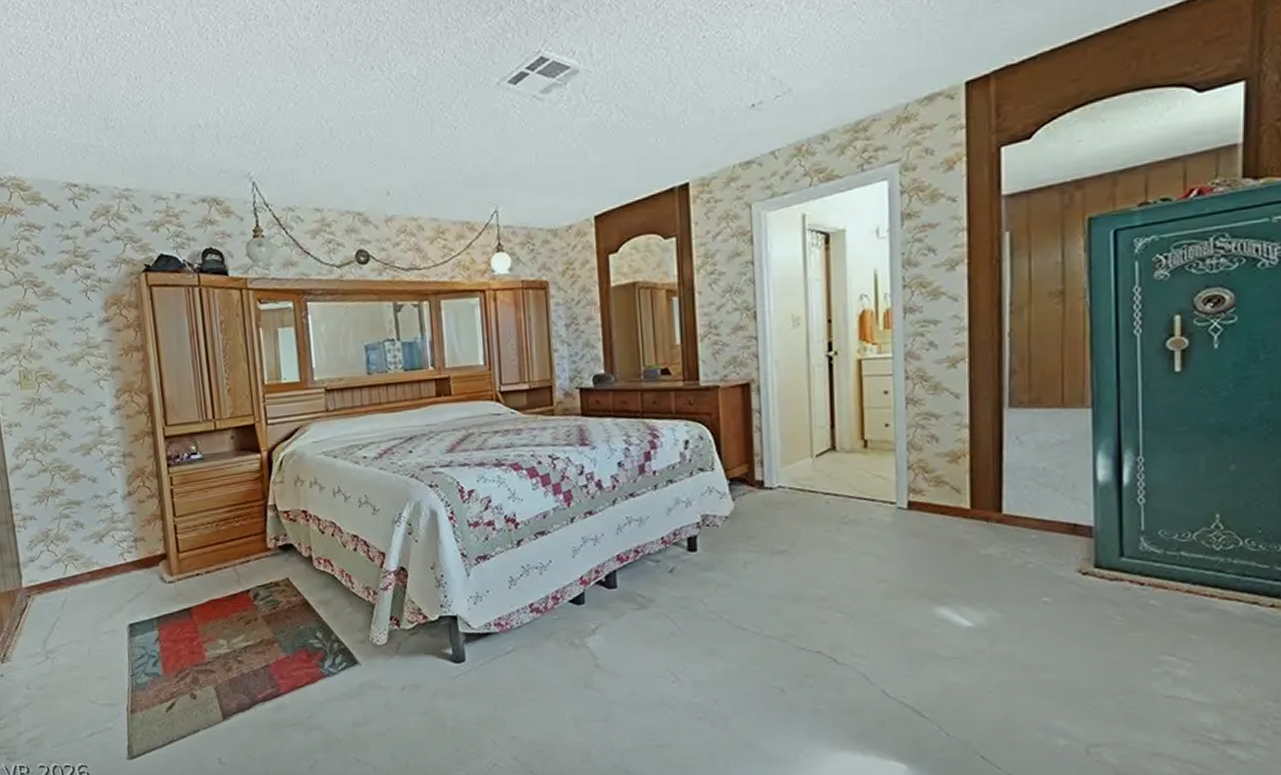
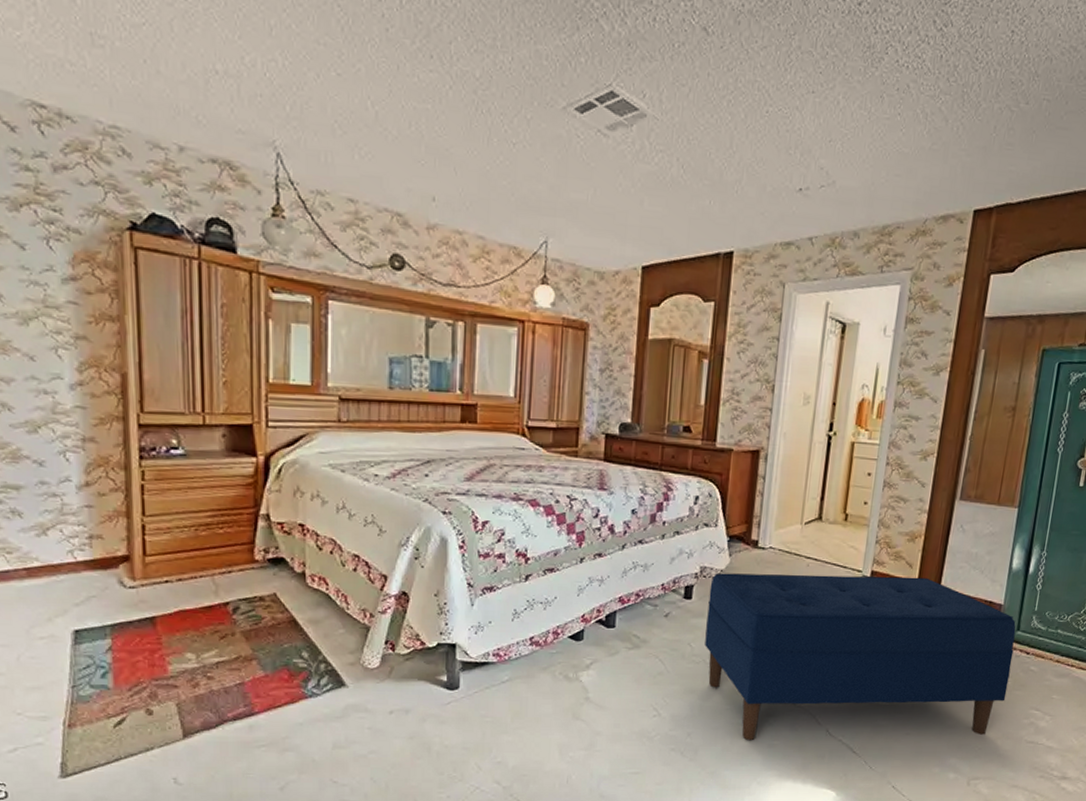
bench: none [715,503,1121,706] -> present [705,573,1016,741]

